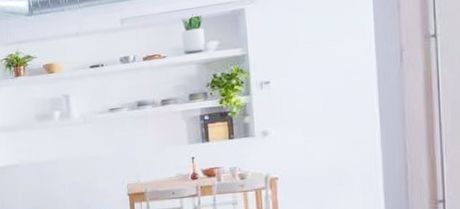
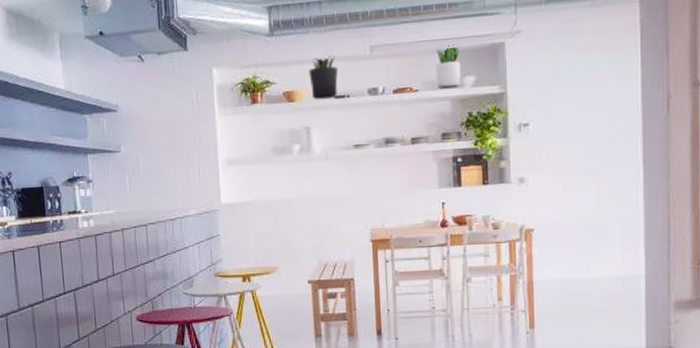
planter: none [65,29,92,70] -> present [308,55,338,100]

